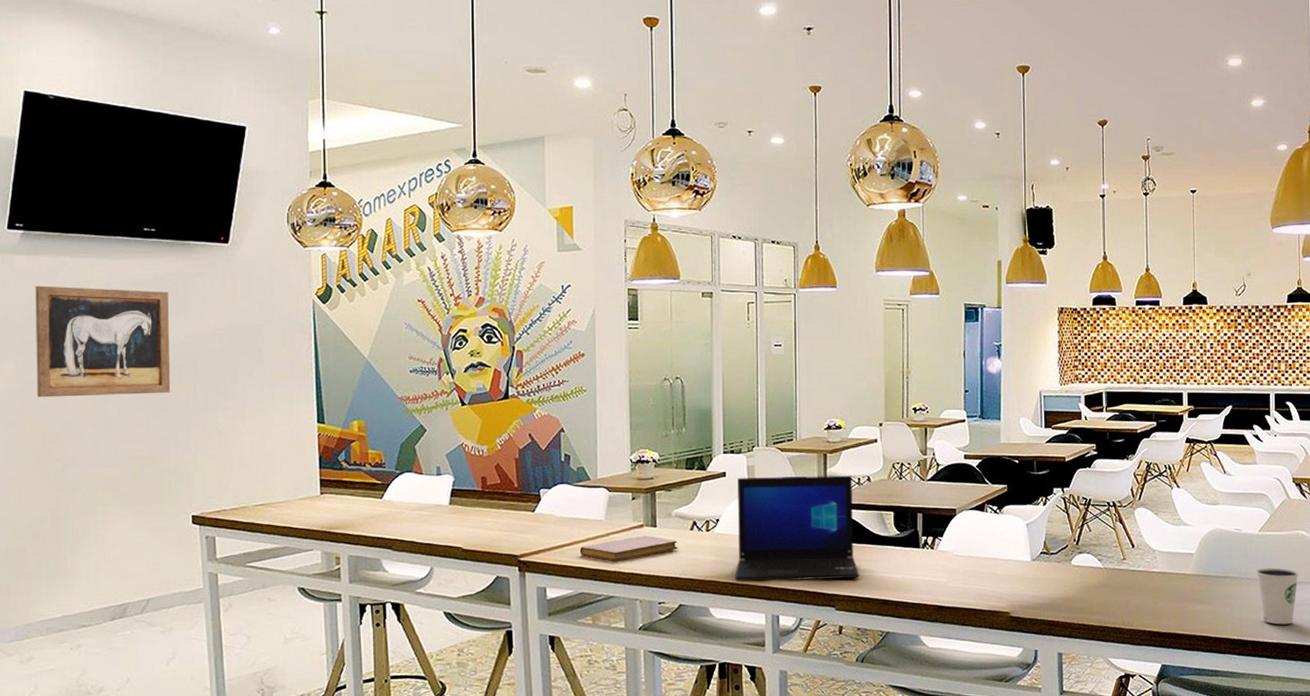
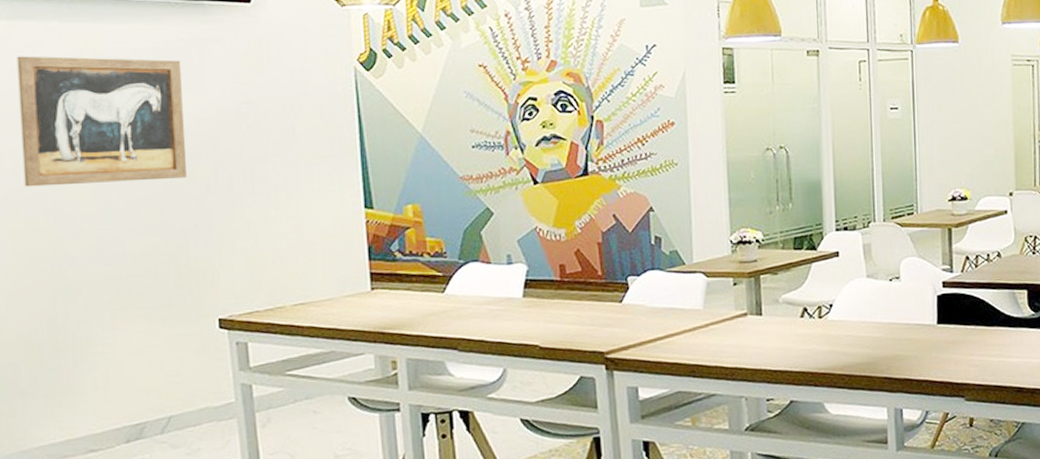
notebook: present [580,535,678,562] -> none [675,324,787,356]
laptop: present [735,475,859,581] -> none [852,251,991,373]

